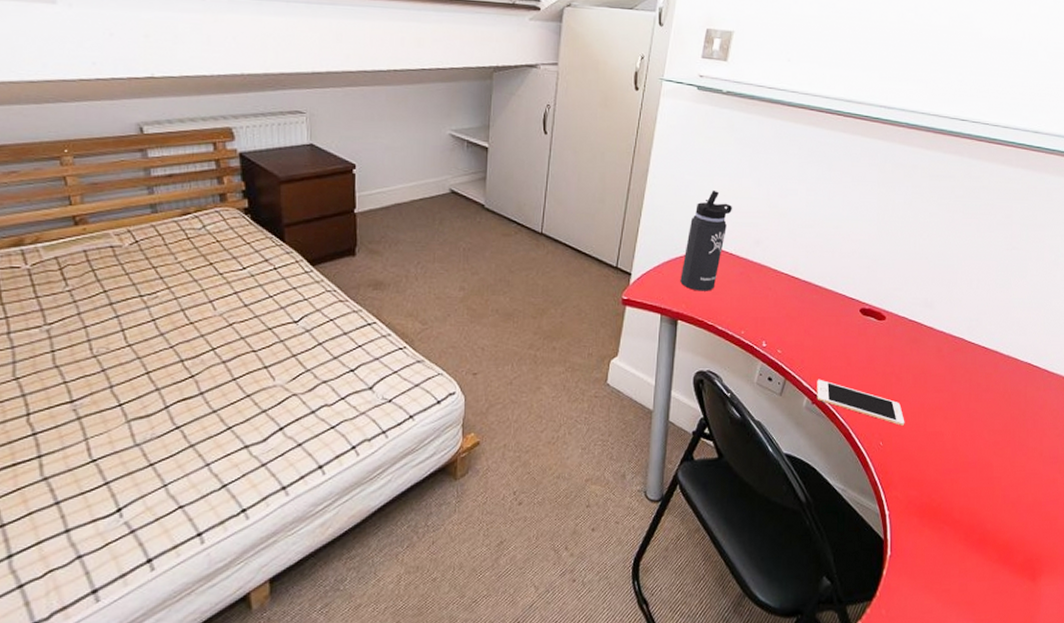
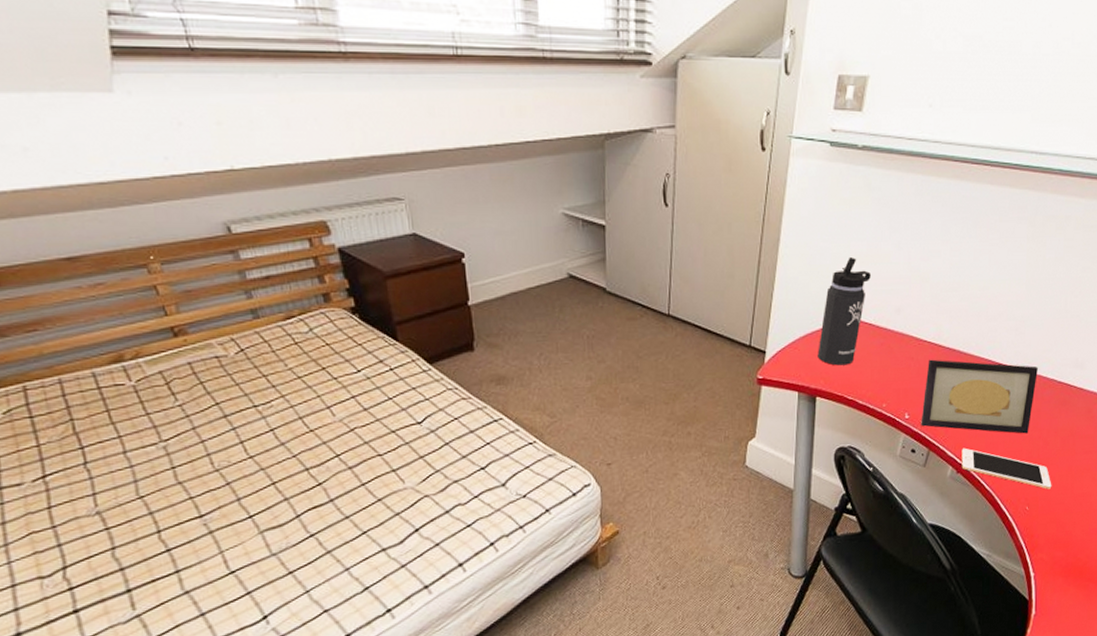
picture frame: none [777,291,889,369] -> present [921,359,1038,434]

